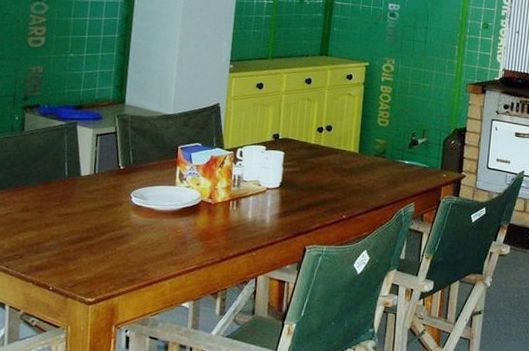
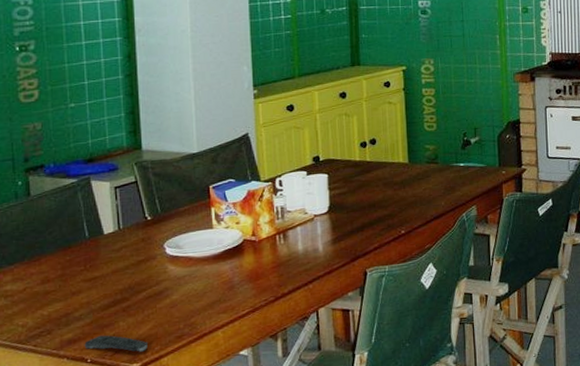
remote control: none [49,267,103,289] -> present [84,335,148,352]

